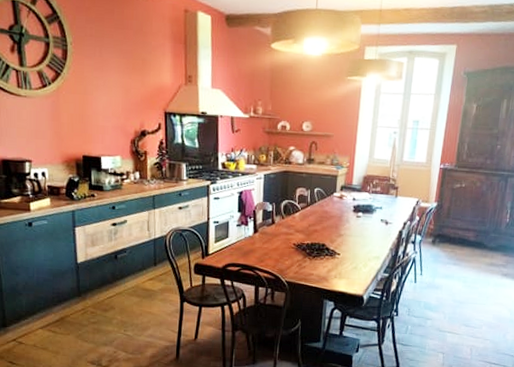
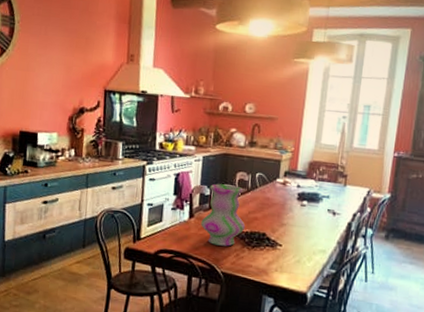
vase: none [265,200,307,258] -> present [201,183,246,247]

